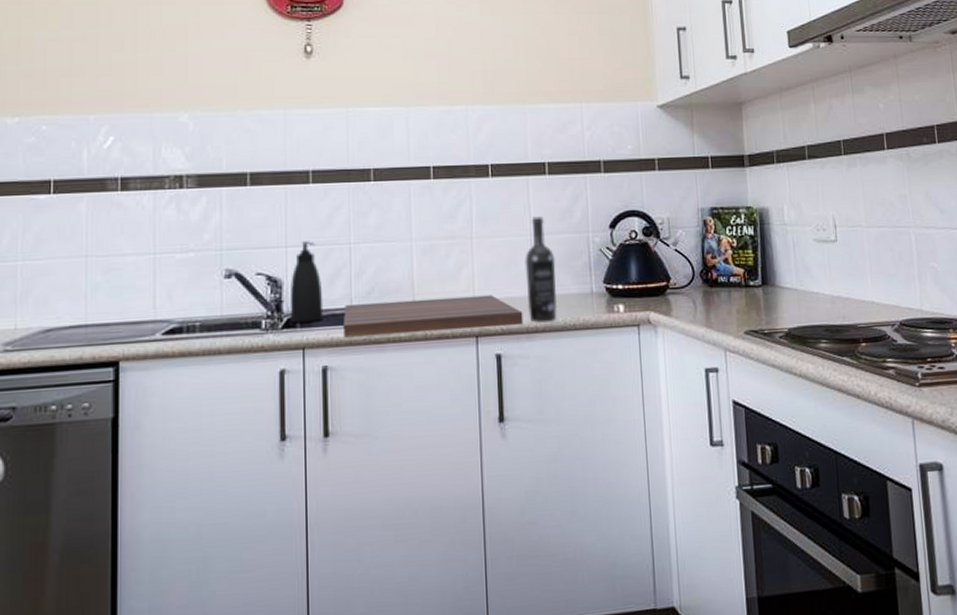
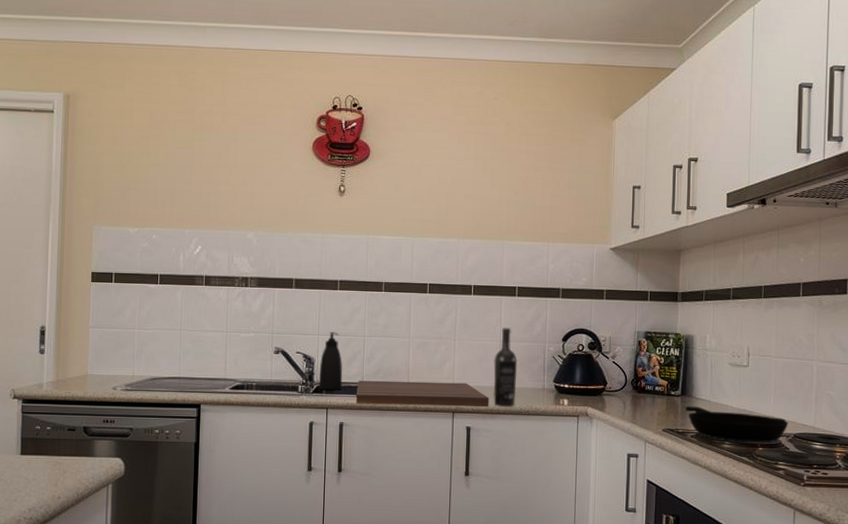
frying pan: none [768,297,892,337] -> present [685,406,789,442]

